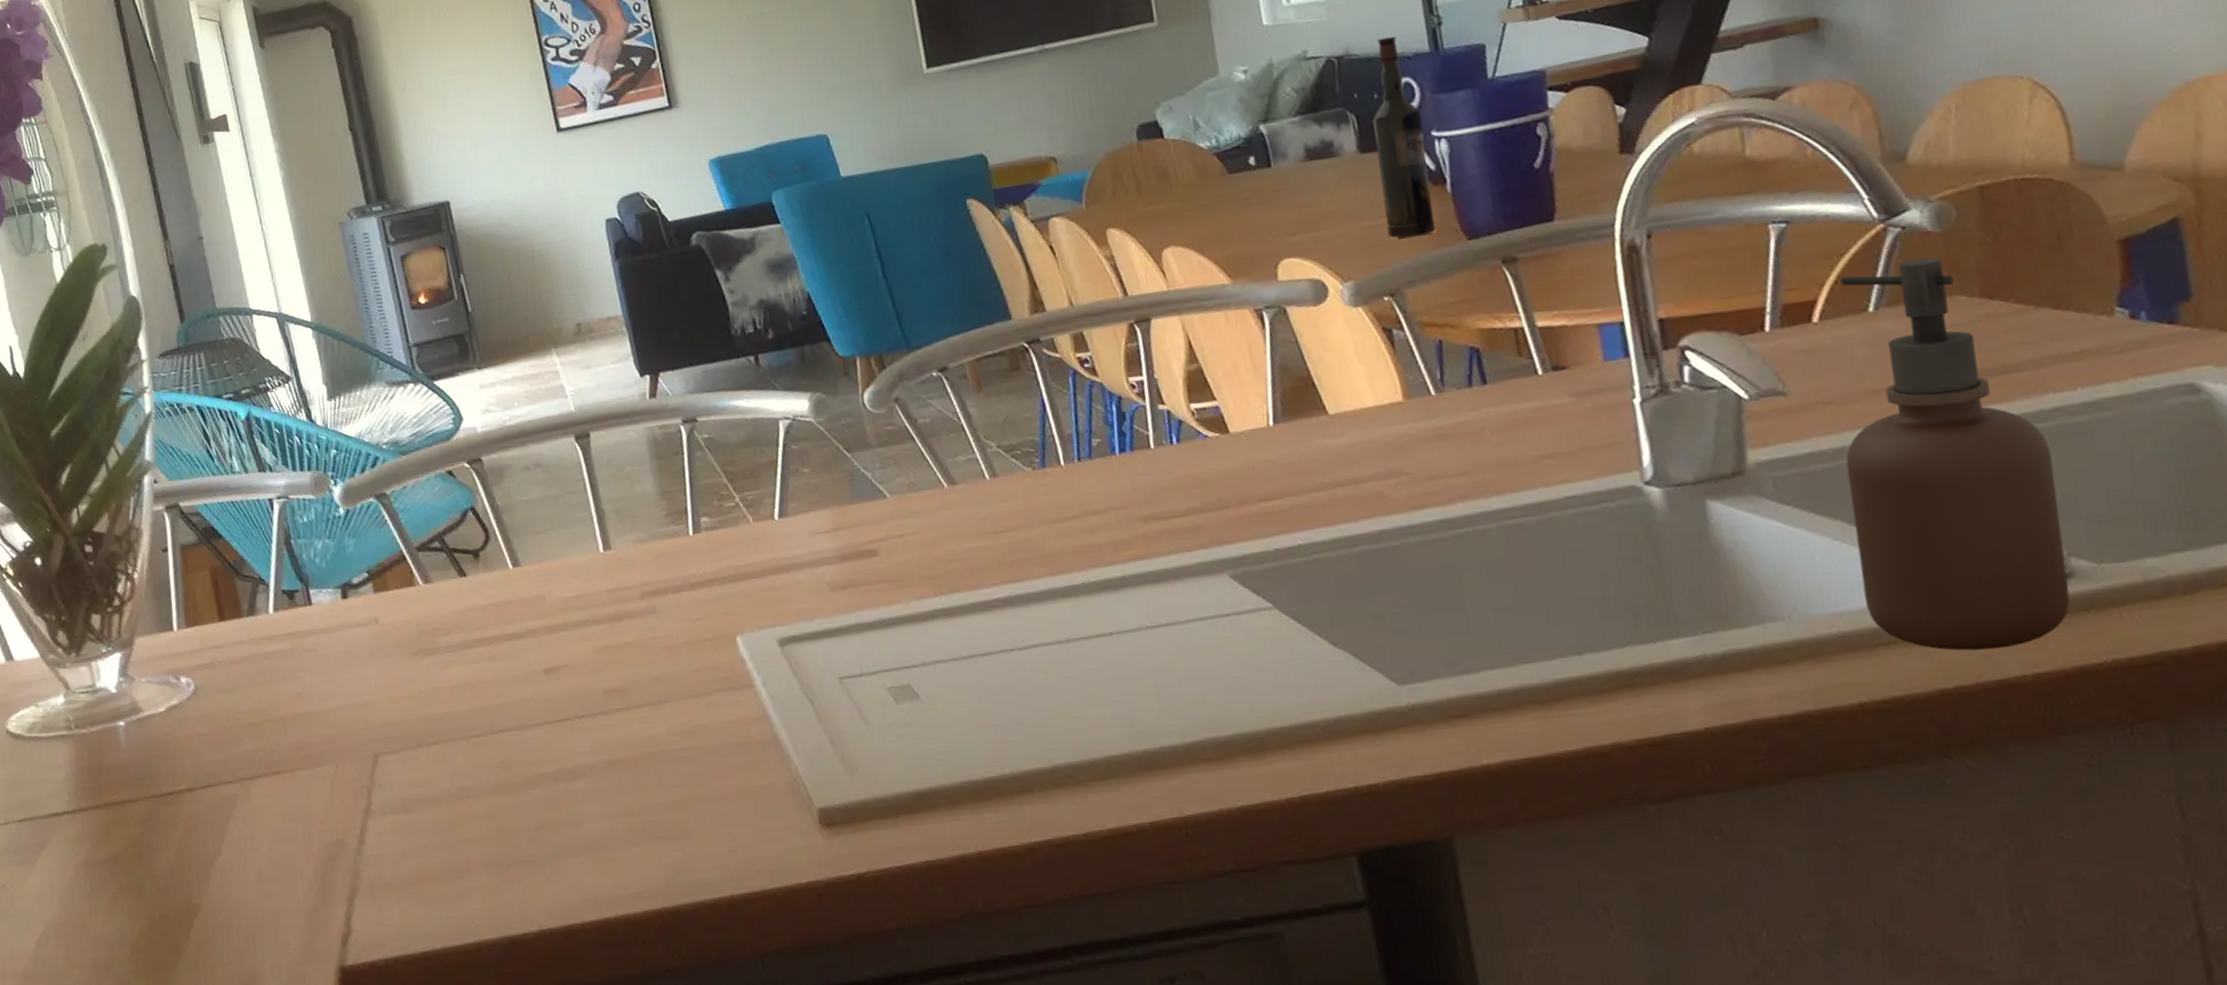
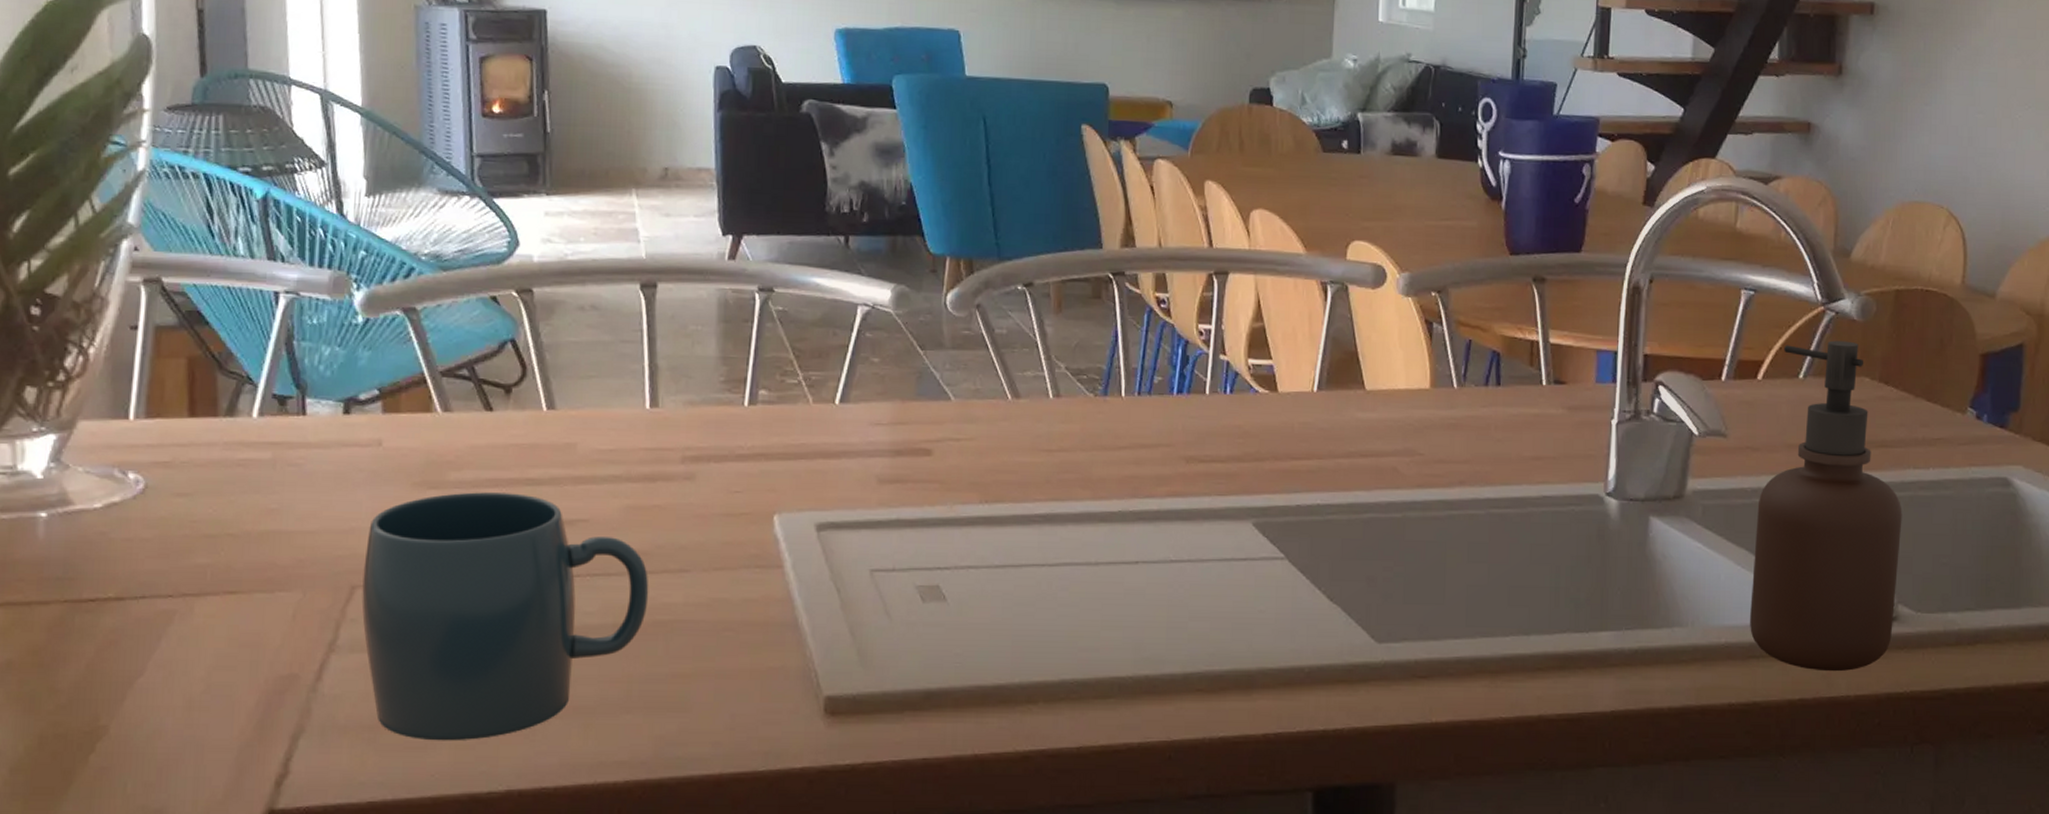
mug: none [380,649,635,890] -> present [361,492,649,741]
wine bottle: present [1372,36,1435,239] -> none [1446,57,1493,244]

